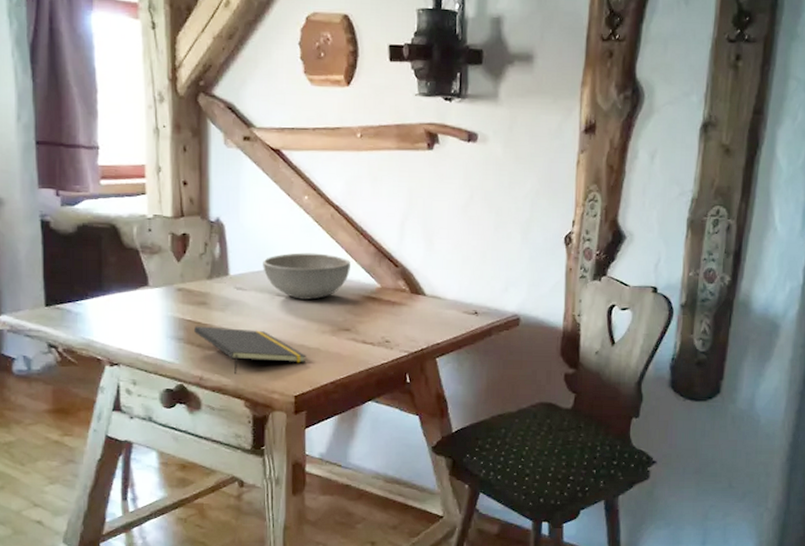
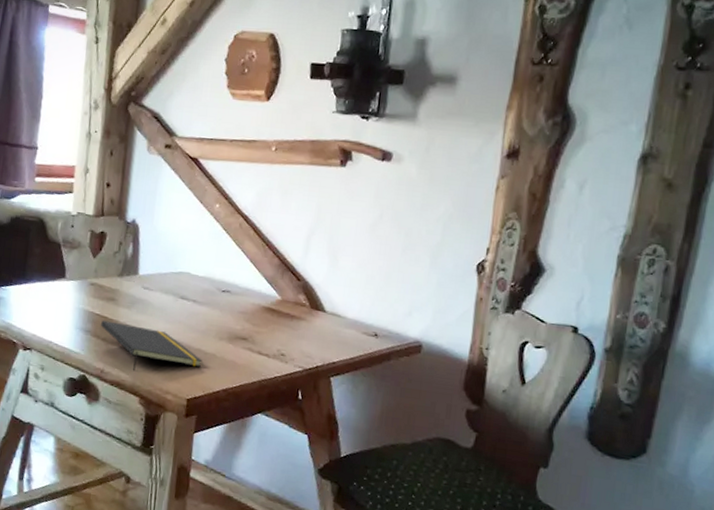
bowl: present [263,253,350,300] -> none [170,258,254,306]

